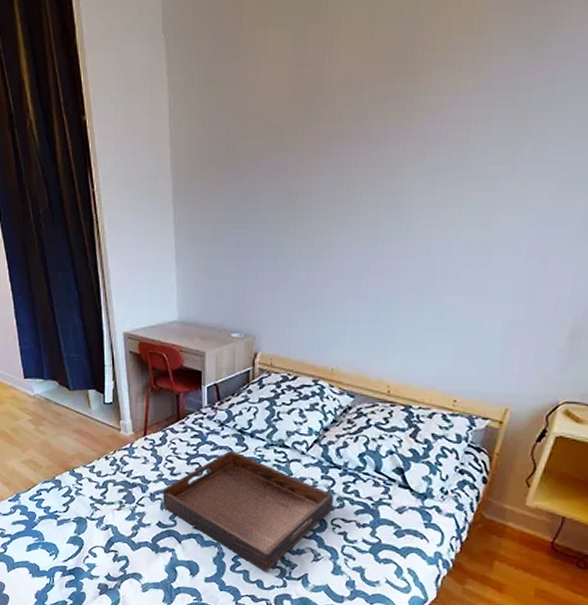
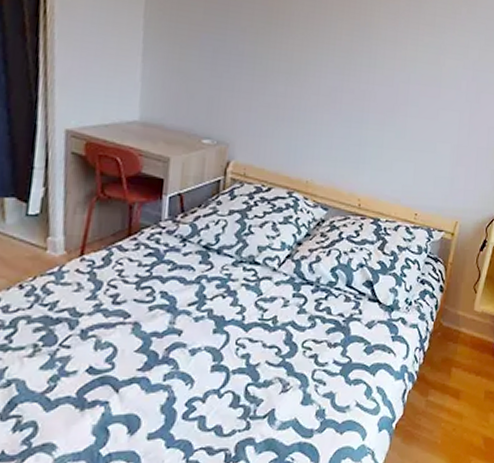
serving tray: present [162,450,335,572] -> none [98,269,306,414]

